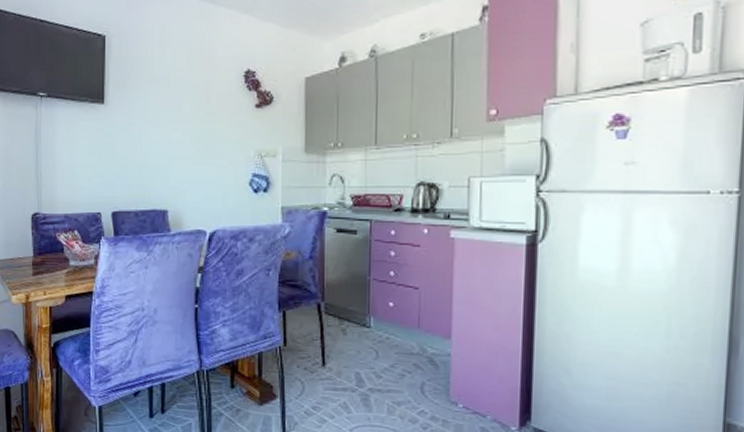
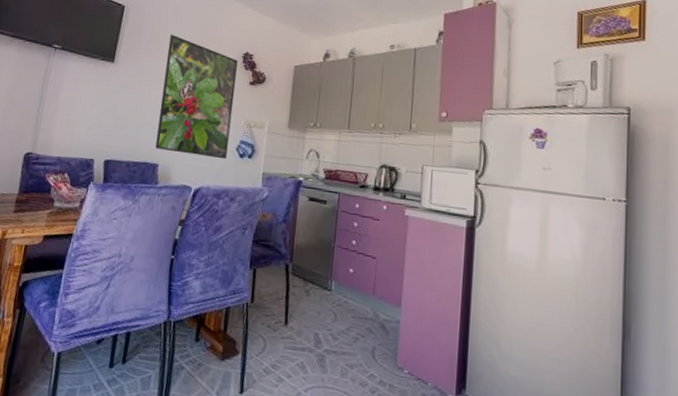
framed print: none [159,60,240,197] -> present [155,34,238,160]

